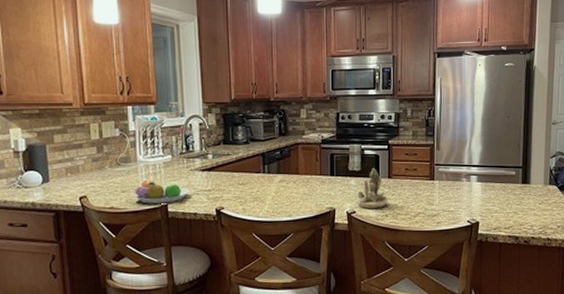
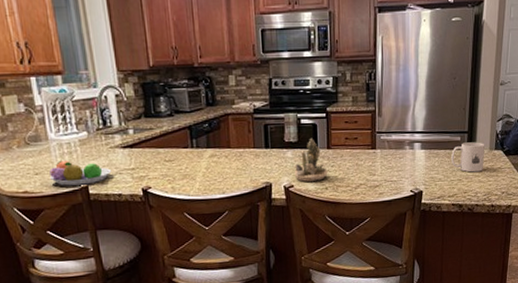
mug: none [507,177,540,206] -> present [451,142,485,173]

